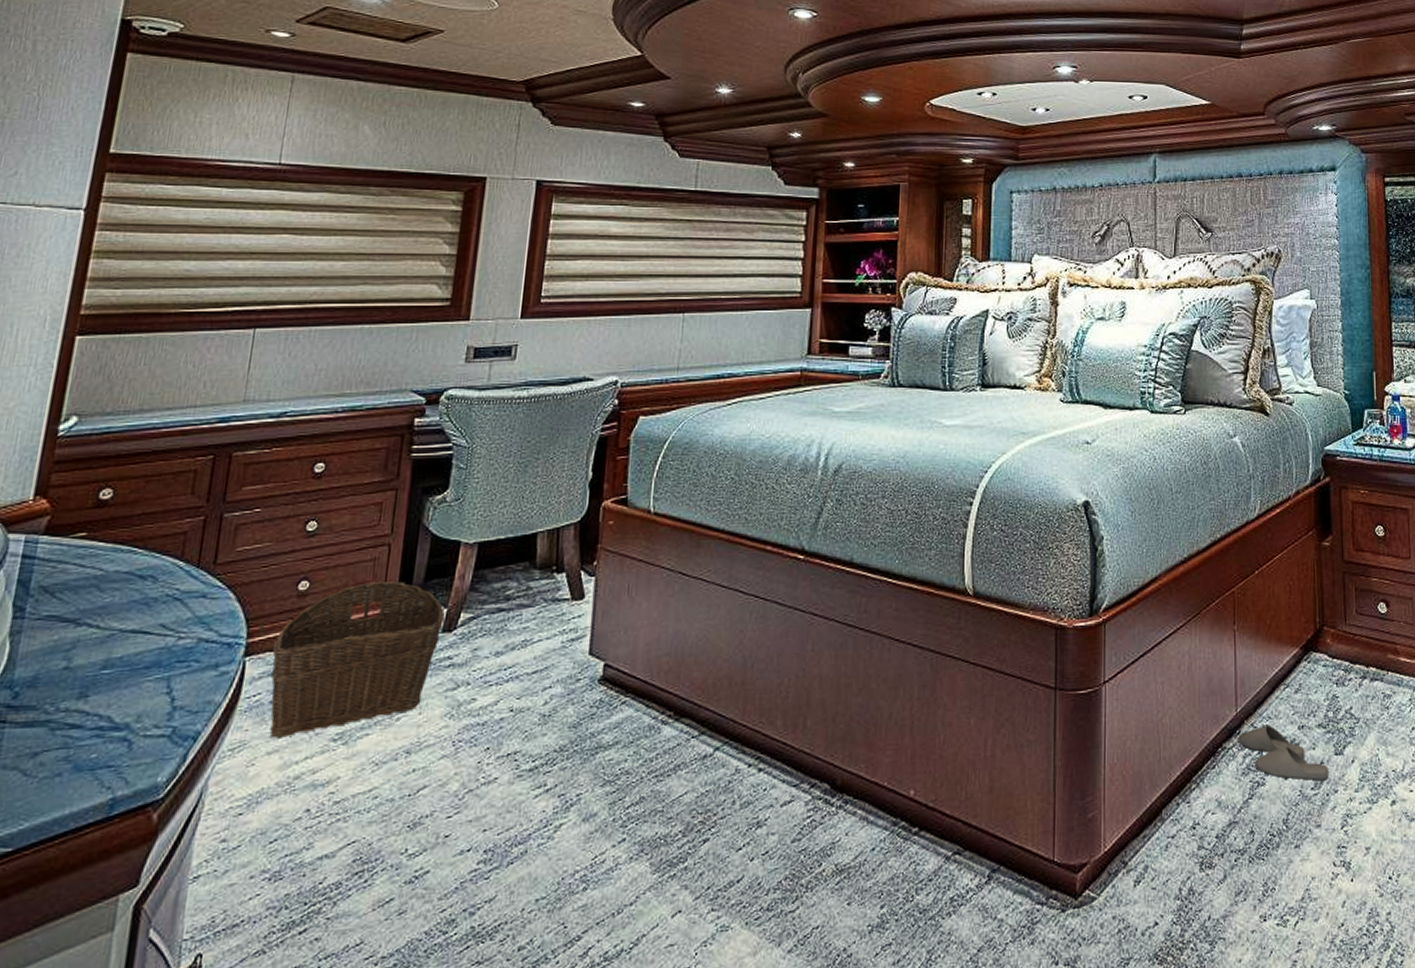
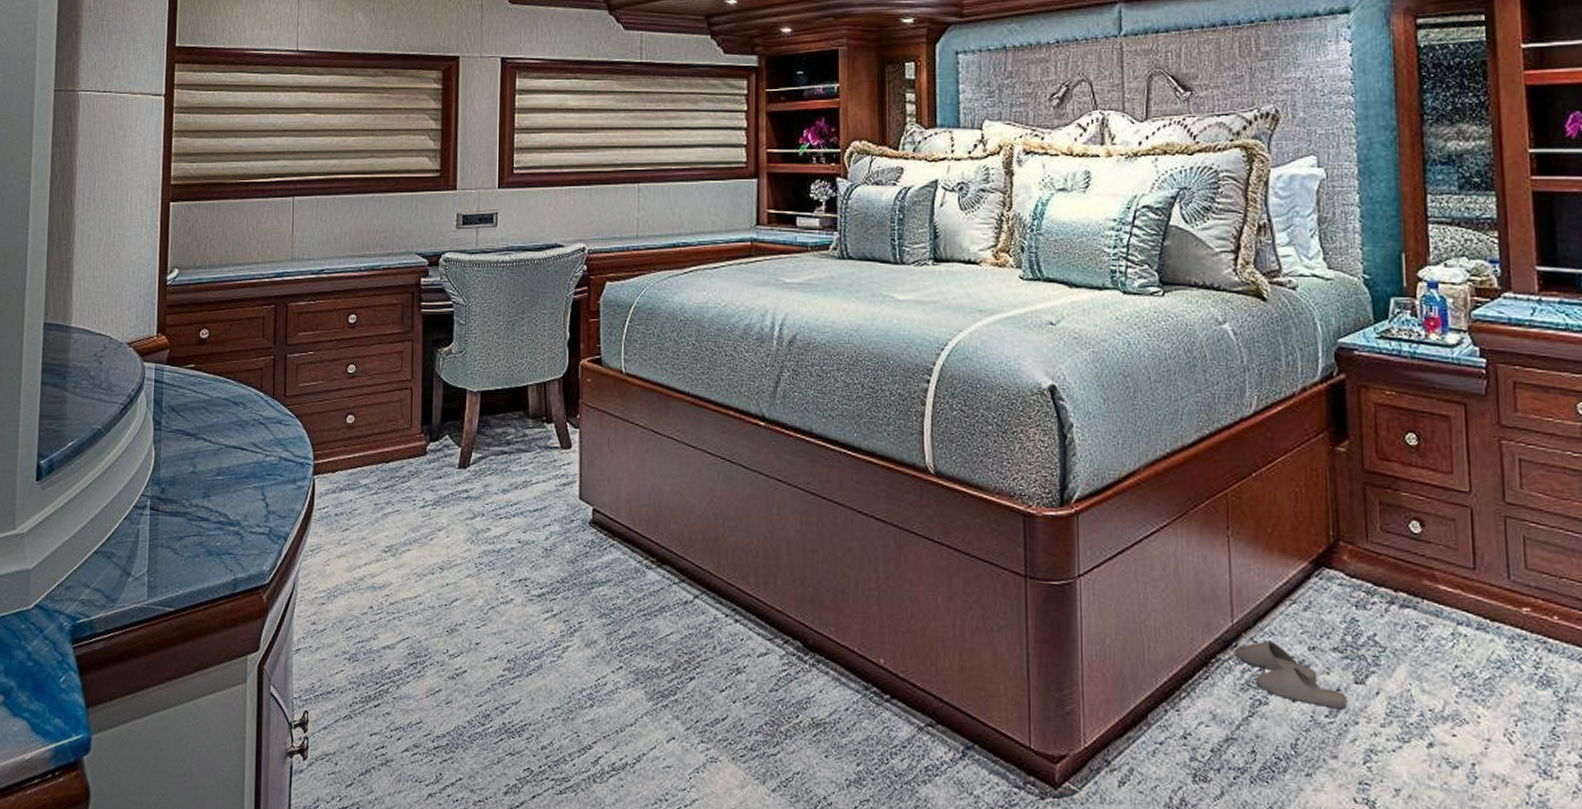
wicker basket: present [270,580,445,739] -> none [333,419,459,545]

